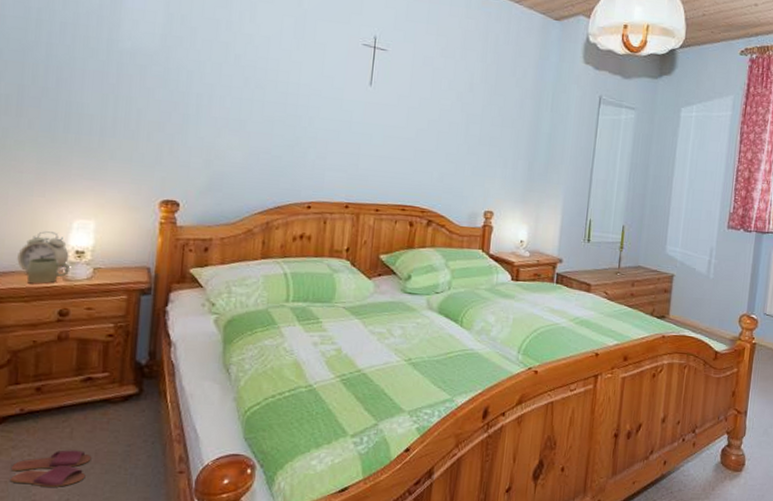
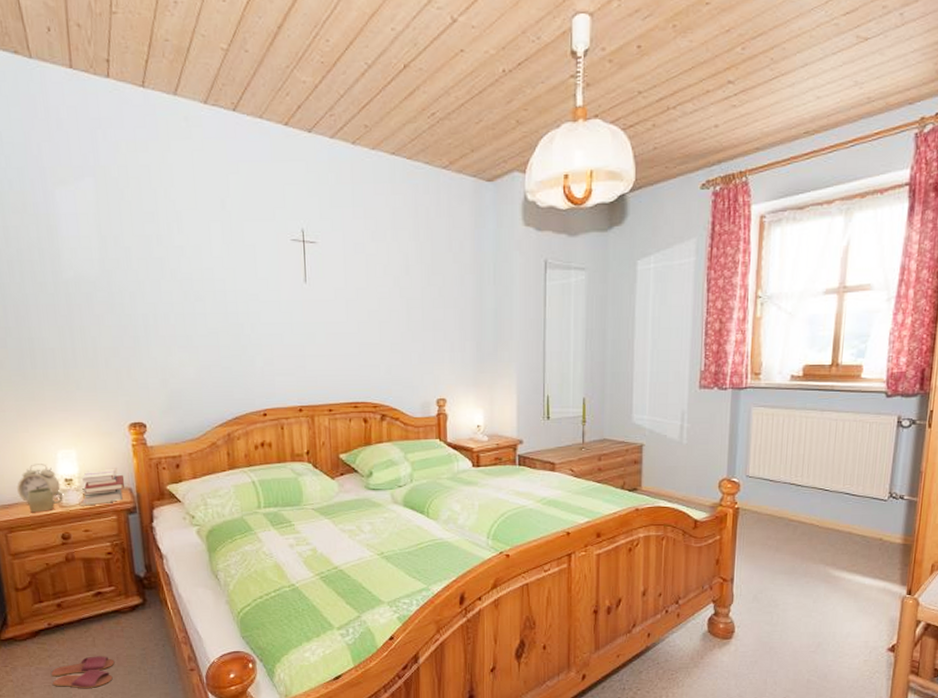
books: none [86,244,145,282] -> present [79,468,125,506]

